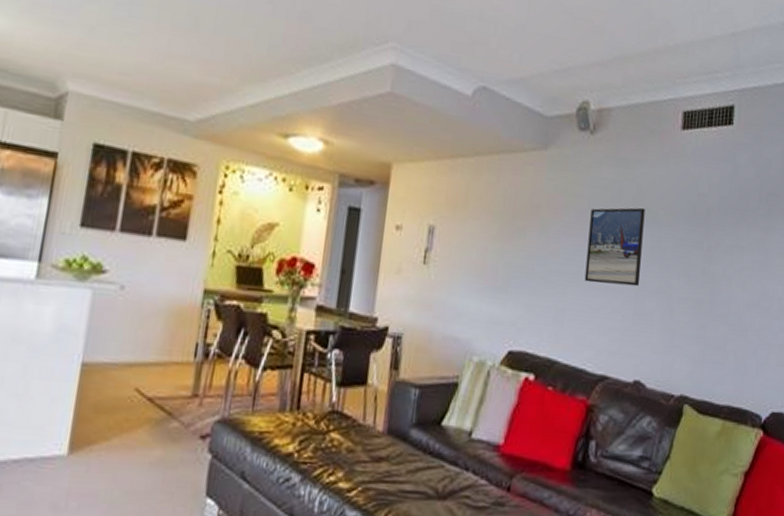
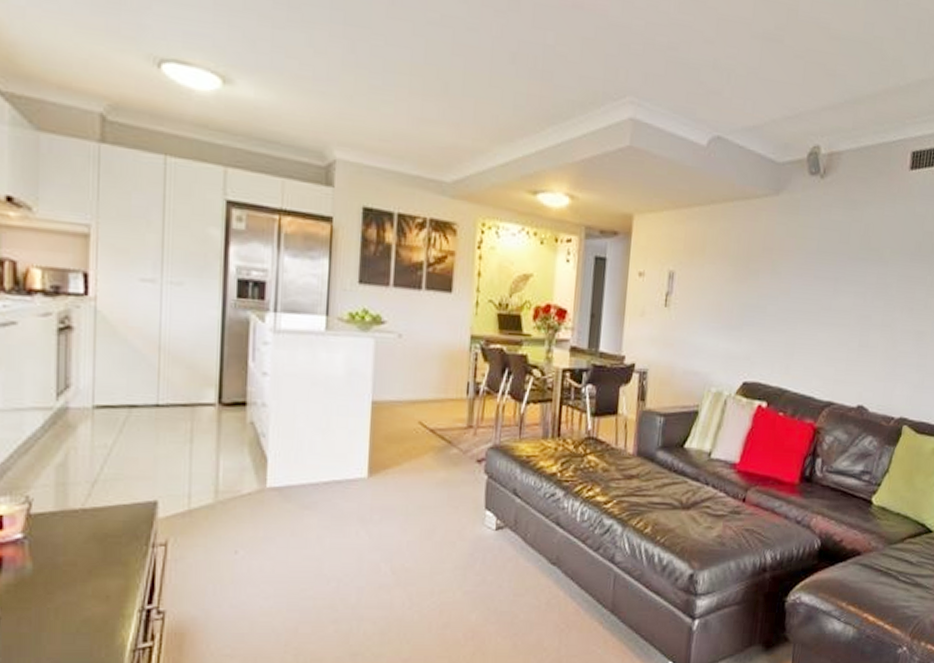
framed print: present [584,207,645,287] -> none [813,247,872,321]

